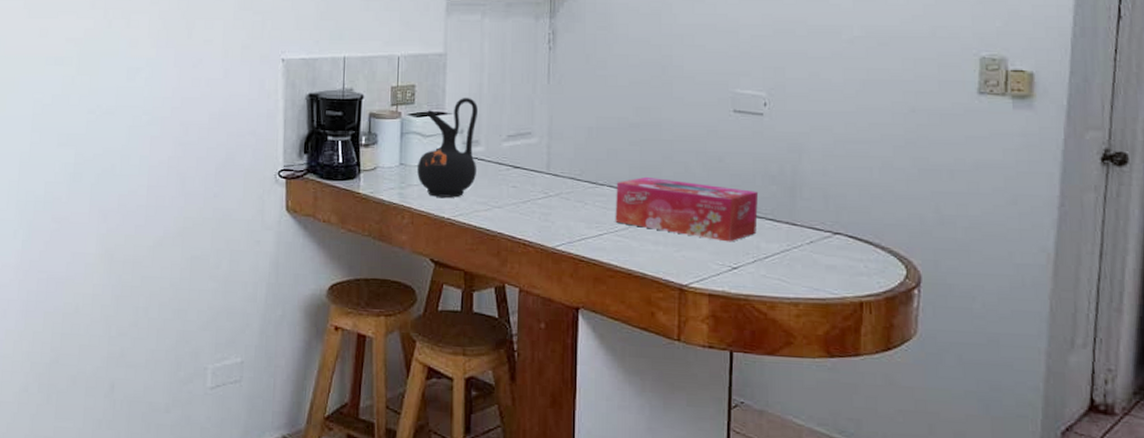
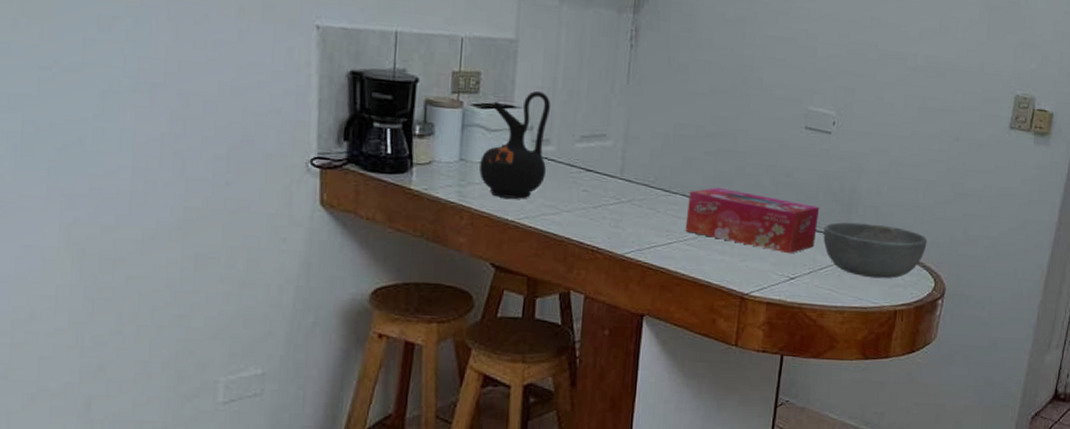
bowl: none [765,206,891,267] -> present [823,222,928,279]

